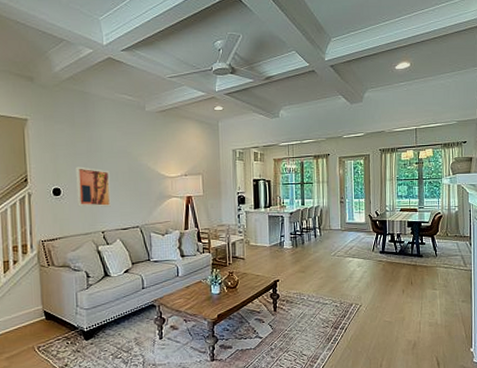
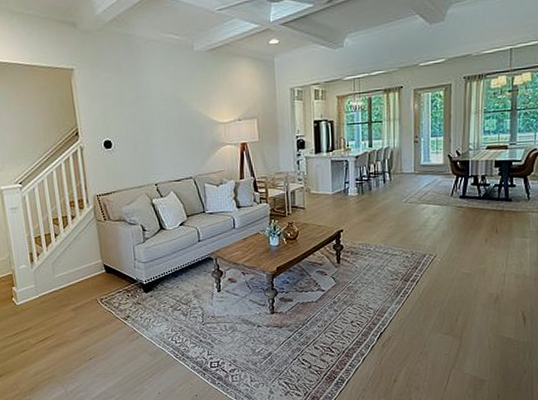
wall art: present [76,166,111,207] -> none [125,116,163,159]

